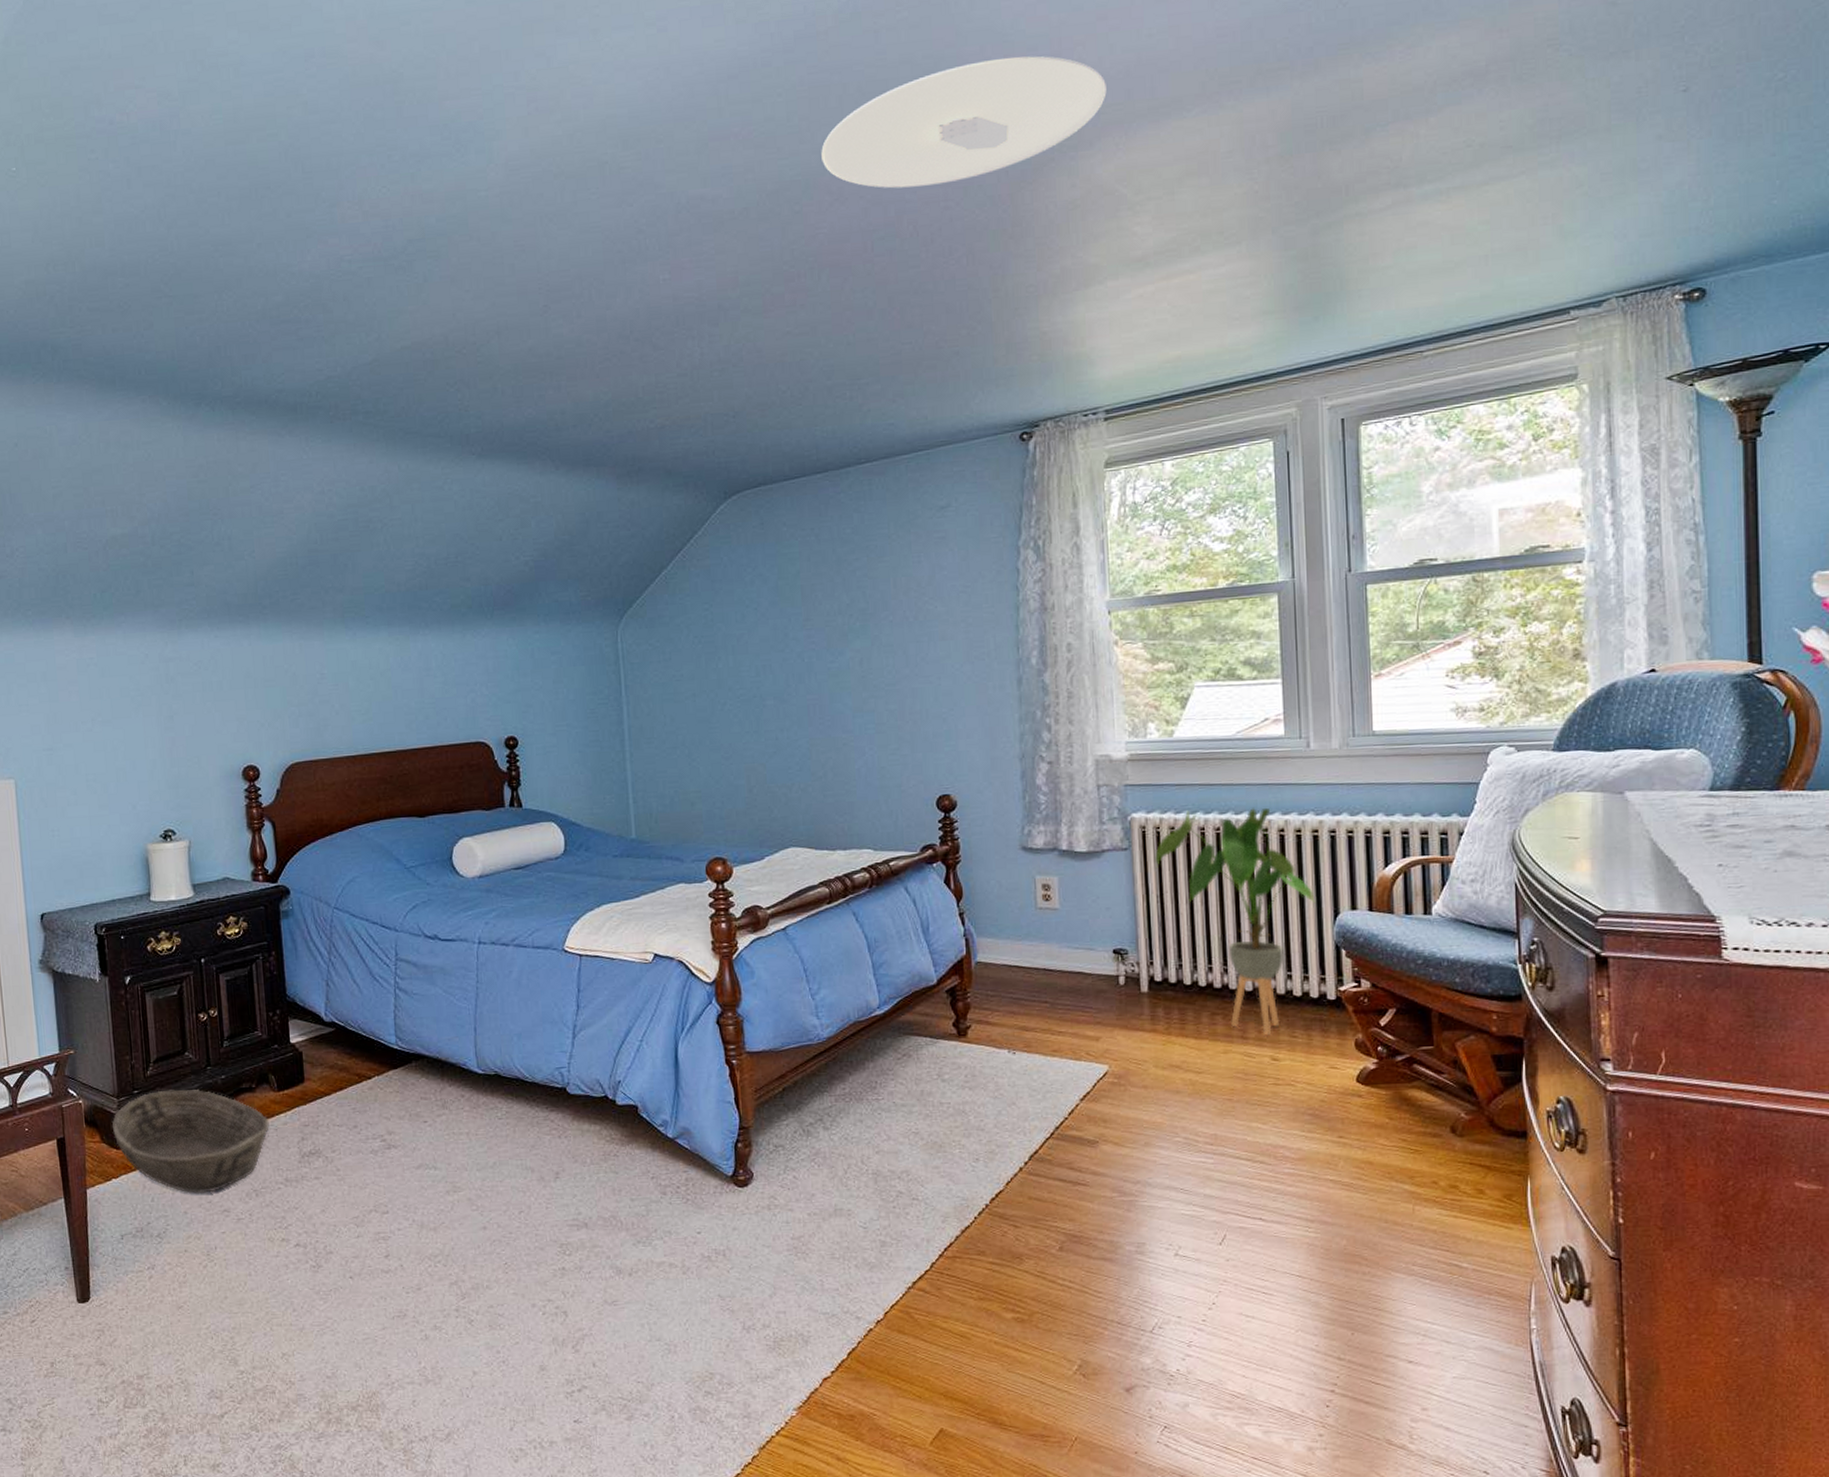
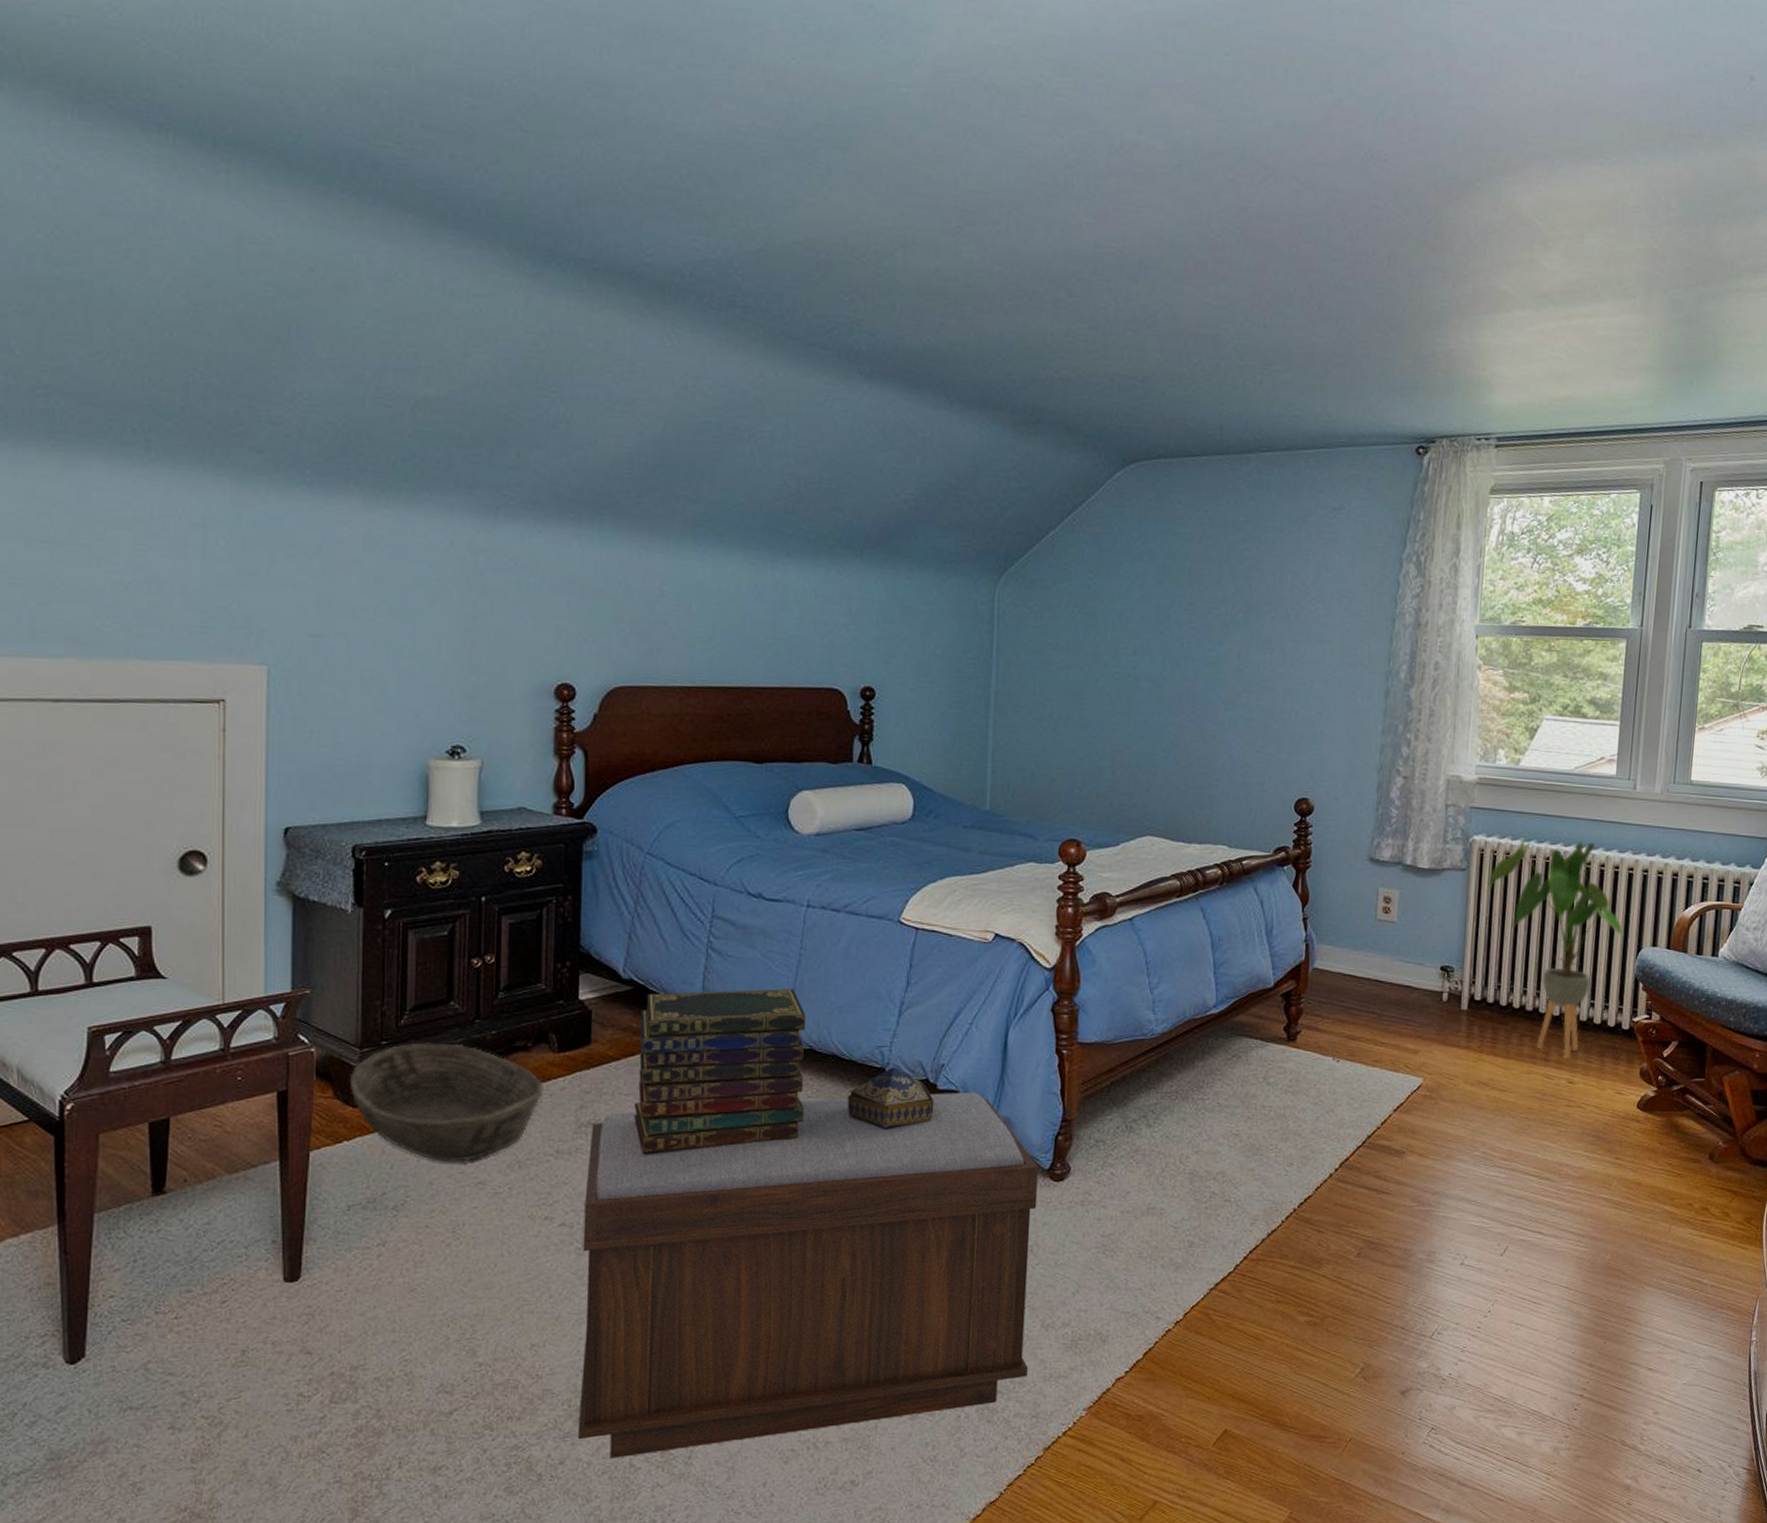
bench: none [313,1105,734,1457] -> present [577,1092,1039,1458]
book stack: none [344,1020,497,1178] -> present [634,988,807,1154]
decorative box: none [534,1086,616,1145] -> present [847,1067,934,1129]
ceiling light: present [821,56,1107,189] -> none [1260,64,1537,182]

